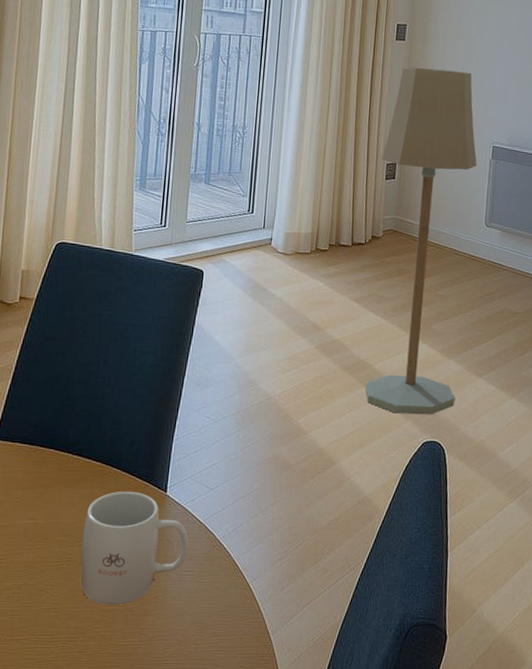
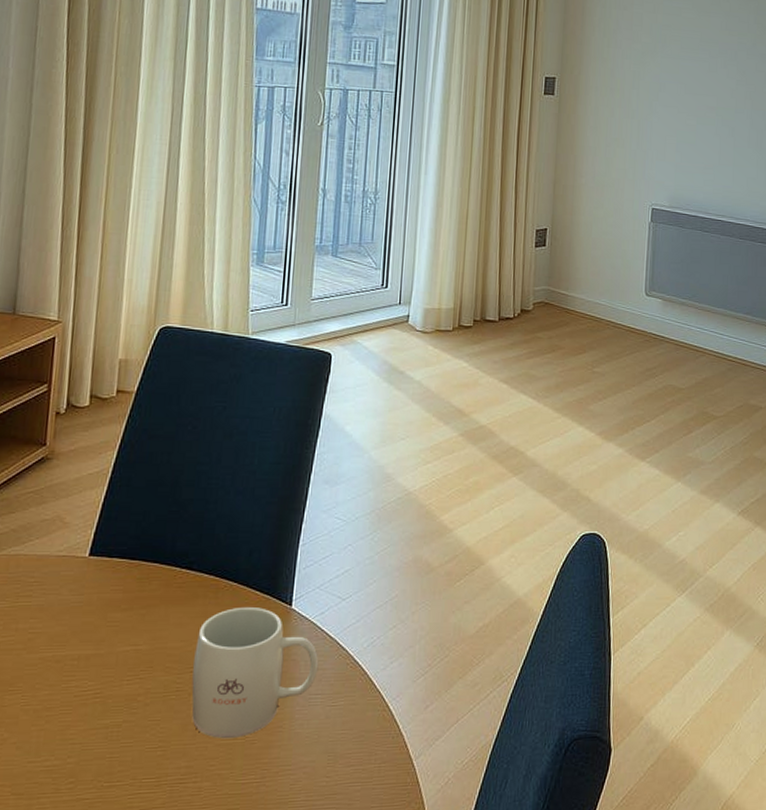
floor lamp: present [365,67,477,415] -> none [516,123,635,505]

